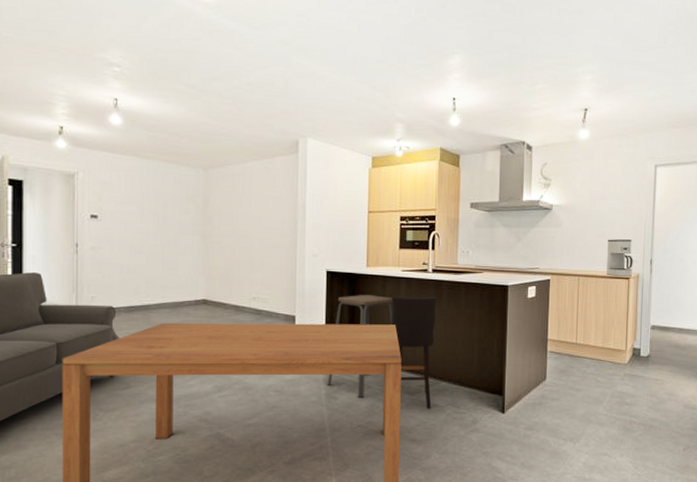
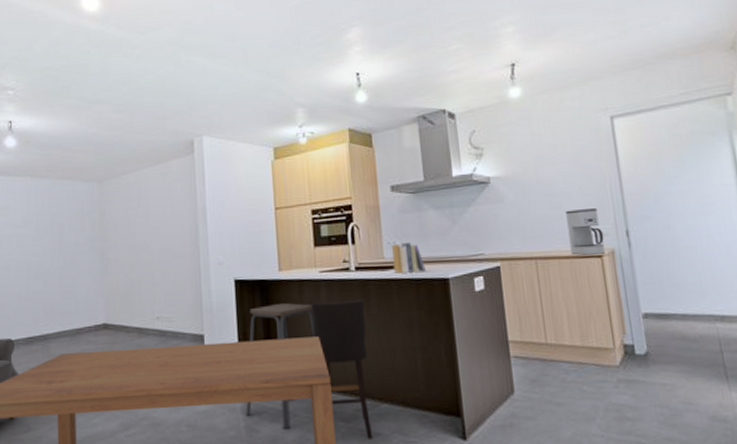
books: none [464,253,491,278] -> present [391,242,426,274]

